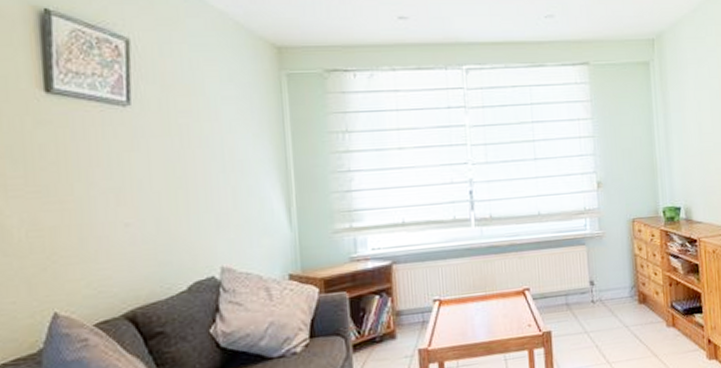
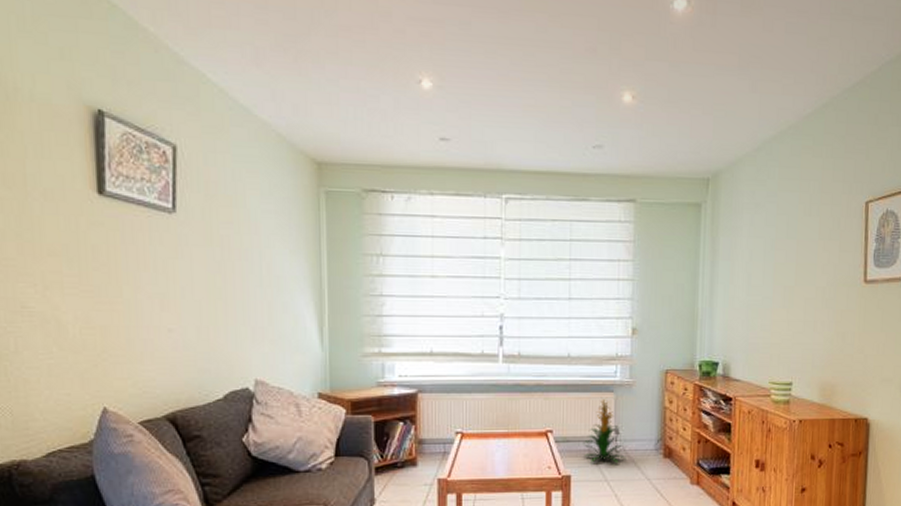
indoor plant: none [560,250,603,315] -> present [582,397,626,464]

